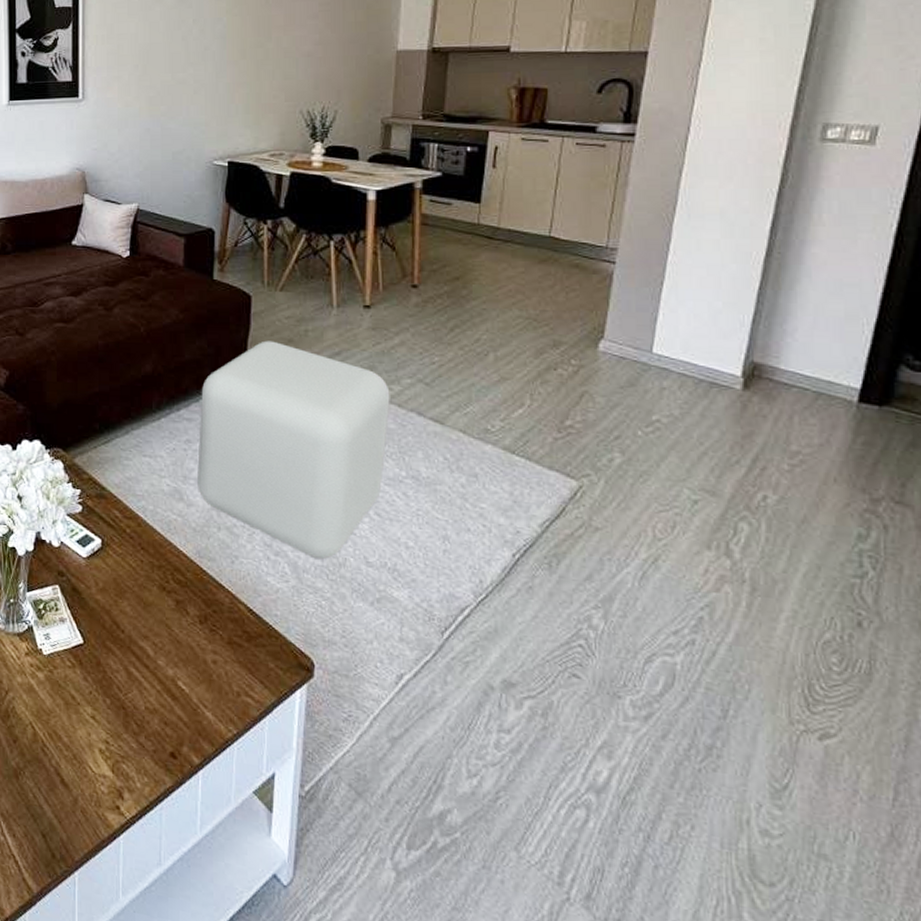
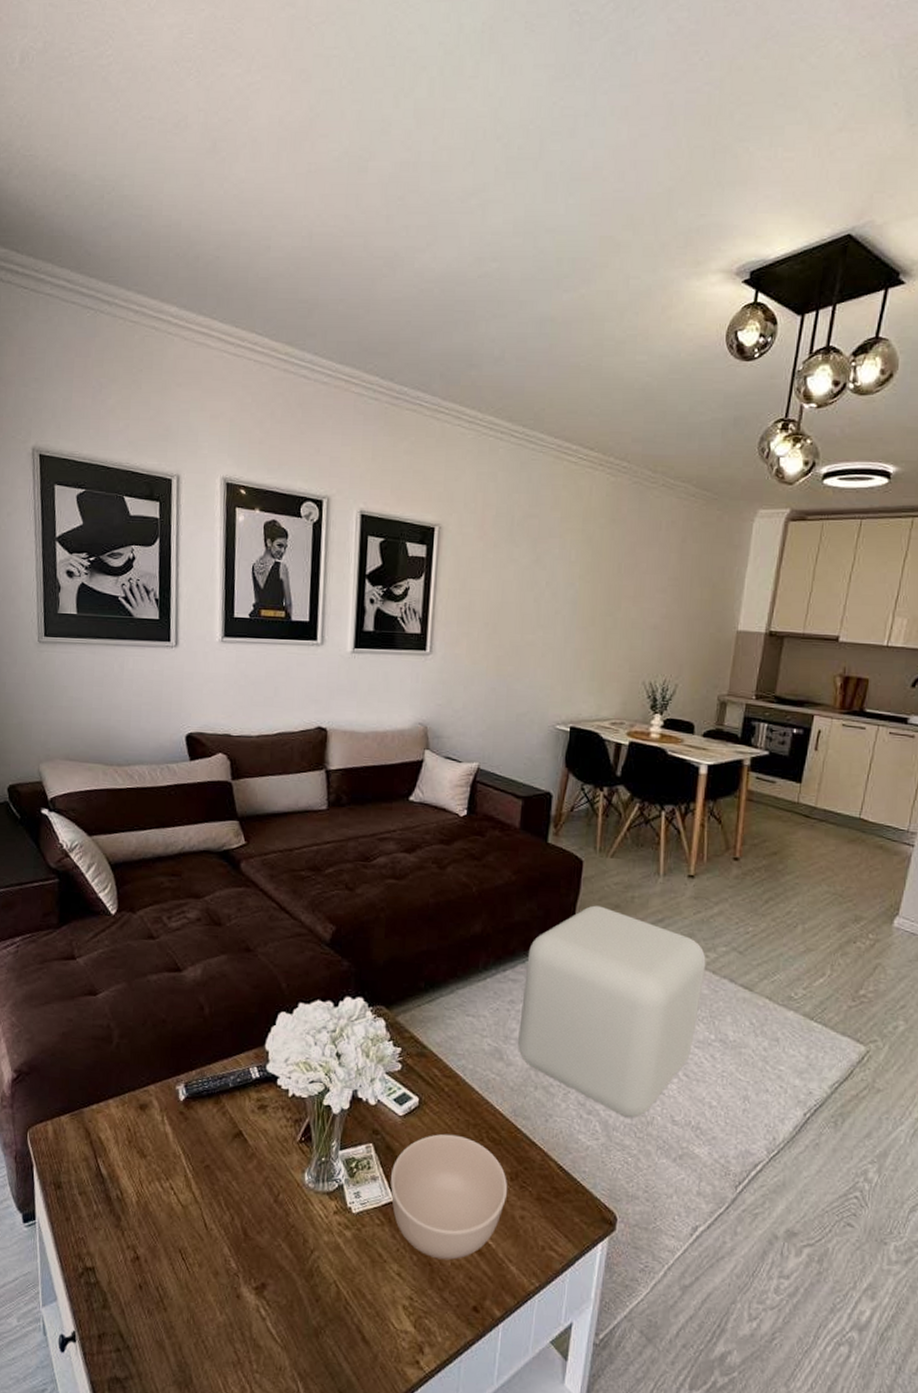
bowl: none [79,575,198,704] -> present [391,1133,508,1260]

